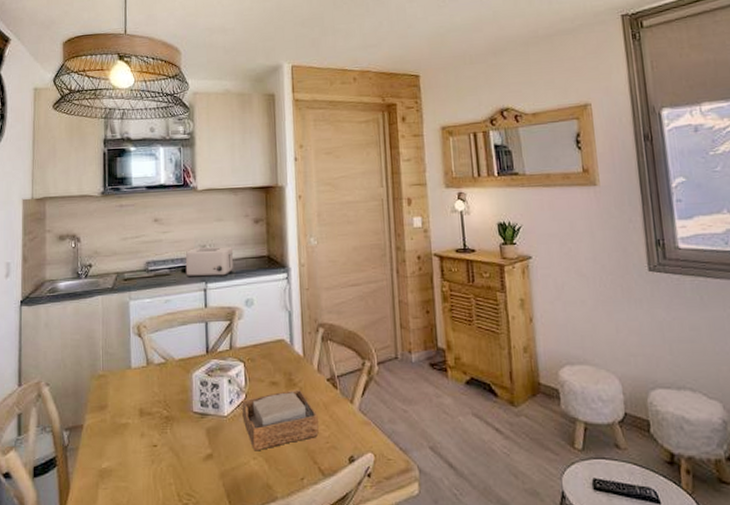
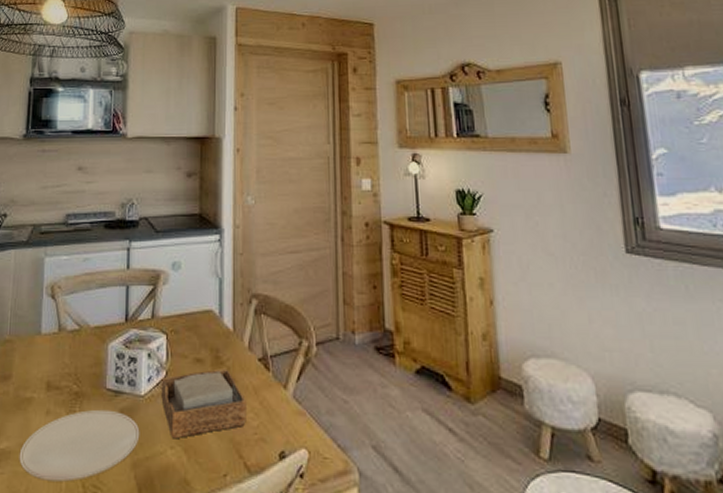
plate: none [119,430,226,492] -> present [19,409,140,482]
toaster: present [185,246,234,279] -> none [108,200,162,236]

